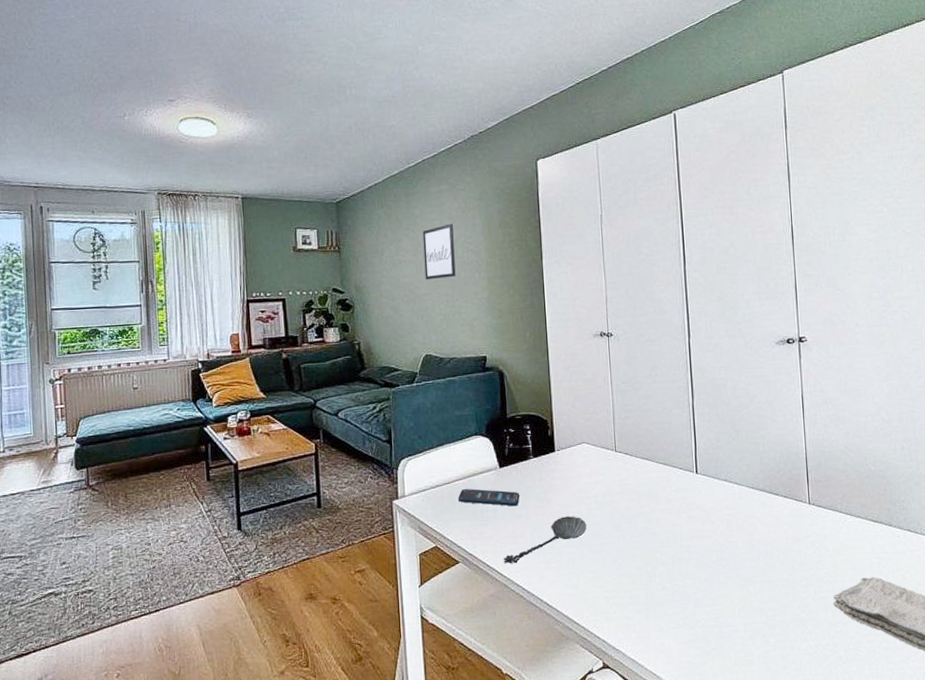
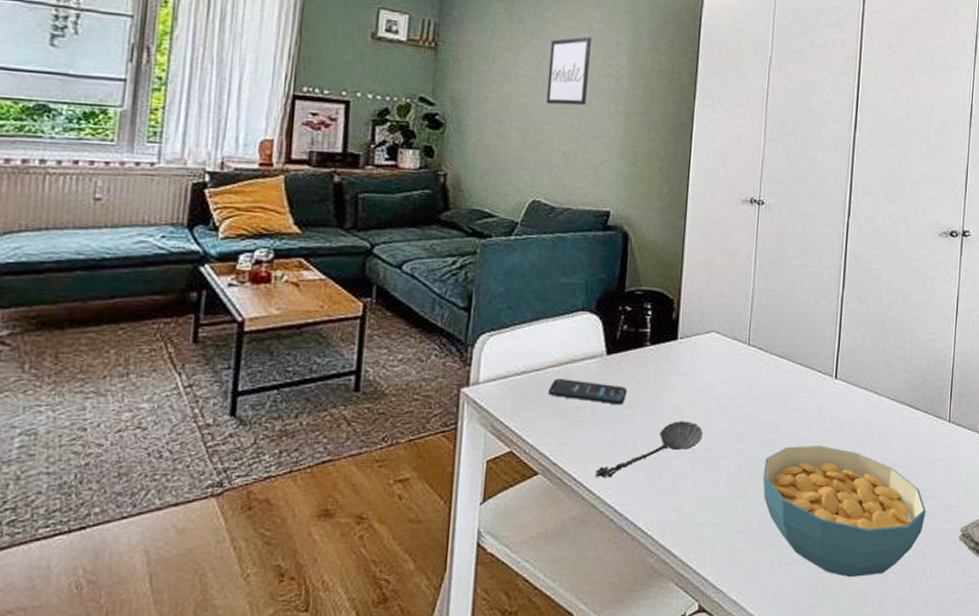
cereal bowl: none [643,530,798,640] -> present [762,445,926,578]

